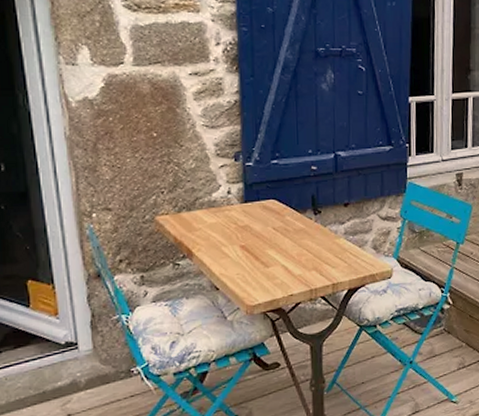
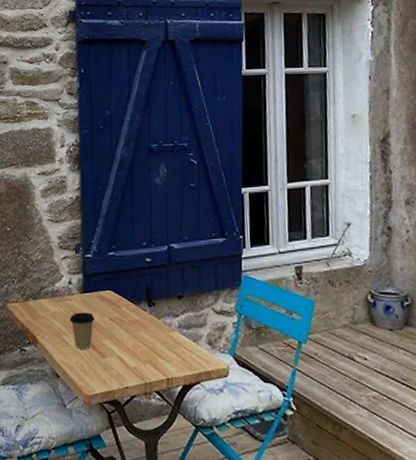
coffee cup: none [229,222,258,260] -> present [69,312,95,349]

